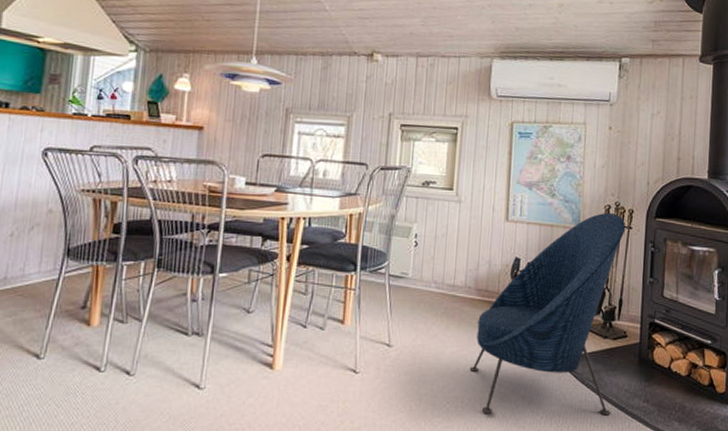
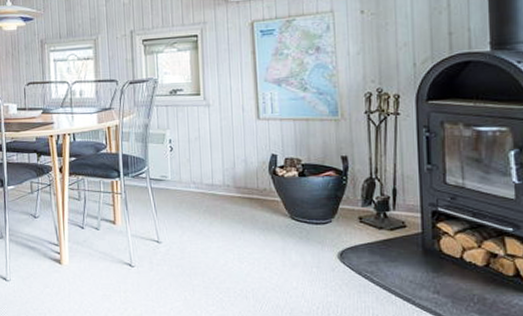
lounge chair: present [469,212,626,416] -> none [237,100,395,307]

